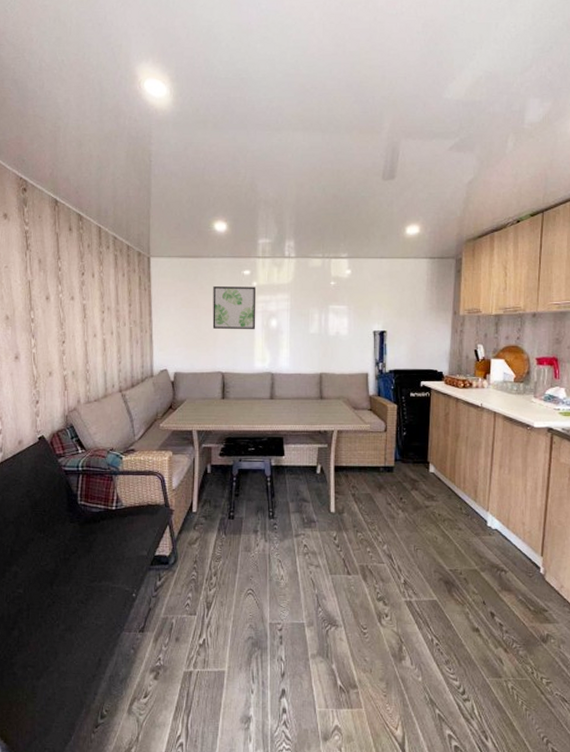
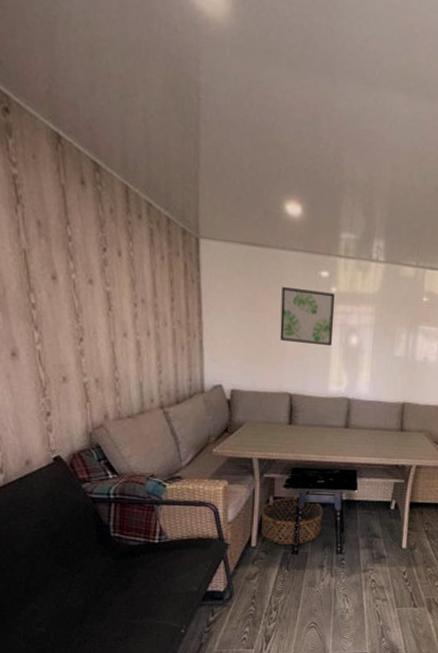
basket: none [200,464,255,510] -> present [261,496,324,545]

